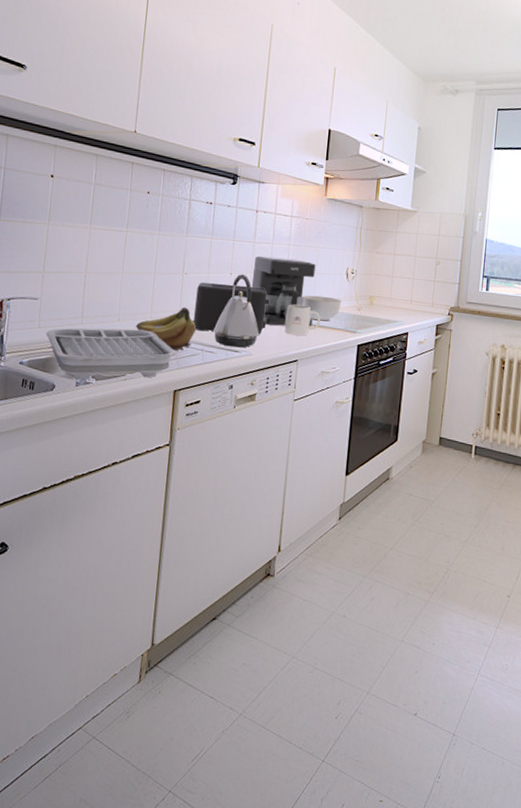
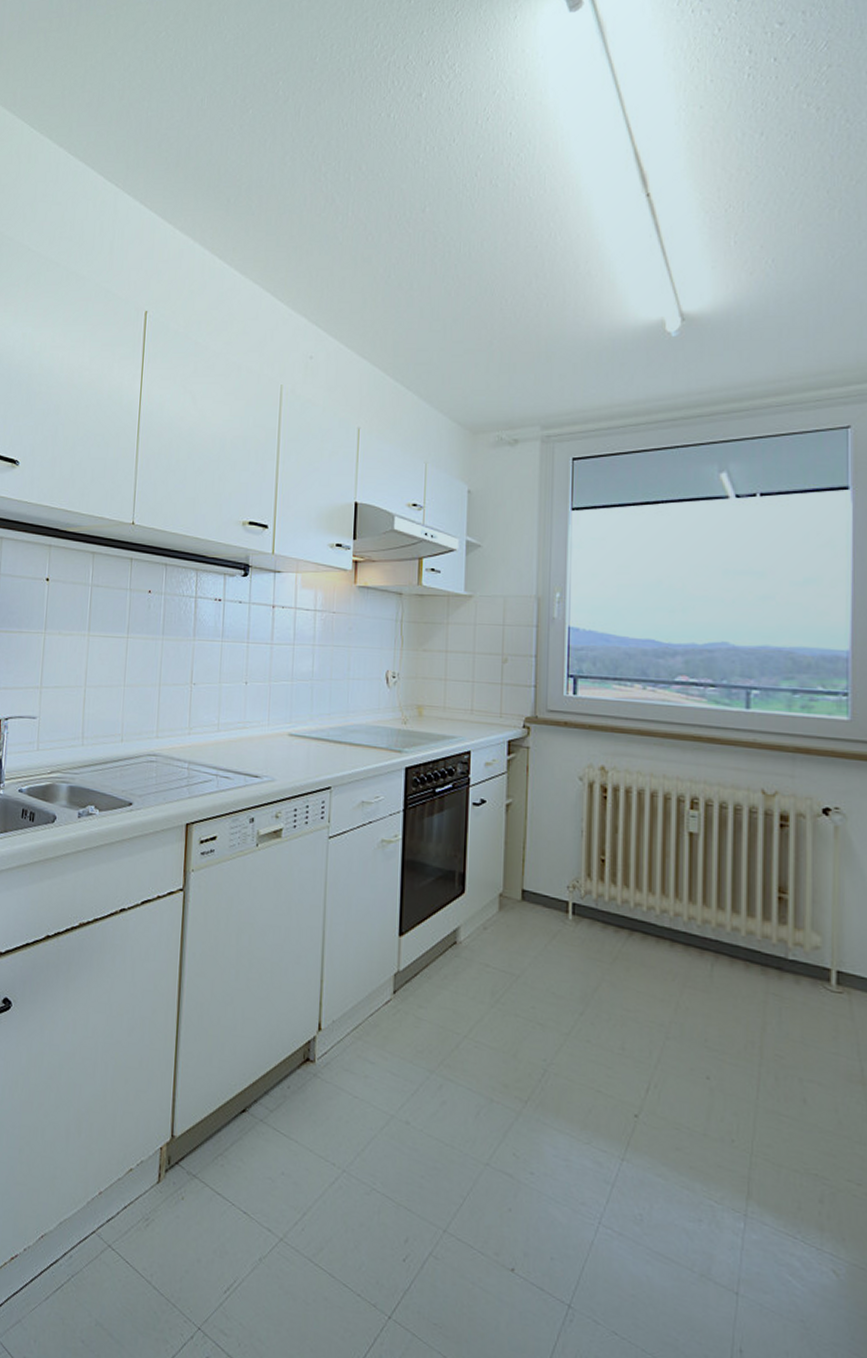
dish rack: present [45,328,177,380] -> none [45,750,188,811]
fruit: present [135,307,197,351] -> none [140,723,209,776]
toaster: present [192,282,270,334] -> none [204,693,294,755]
kettle: present [214,274,259,348] -> none [229,683,282,772]
coffee maker: present [251,255,316,327] -> none [270,659,347,746]
mug: present [284,304,320,336] -> none [312,717,356,757]
bowl: present [302,295,342,321] -> none [333,706,382,738]

